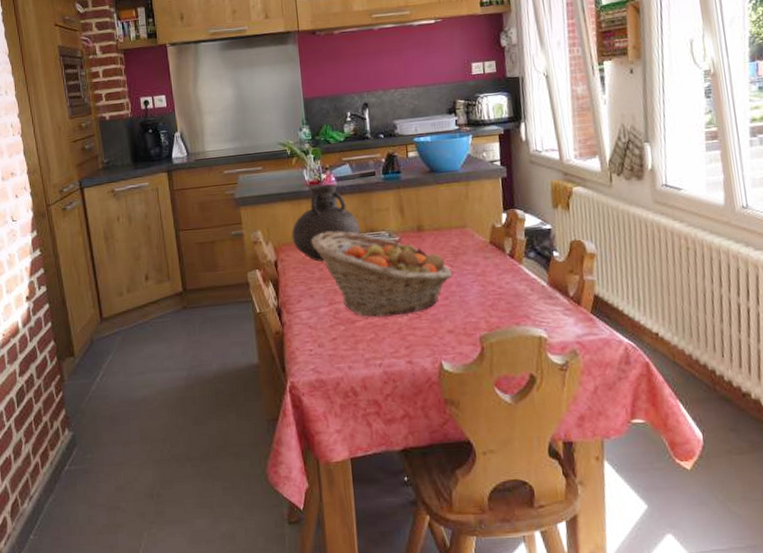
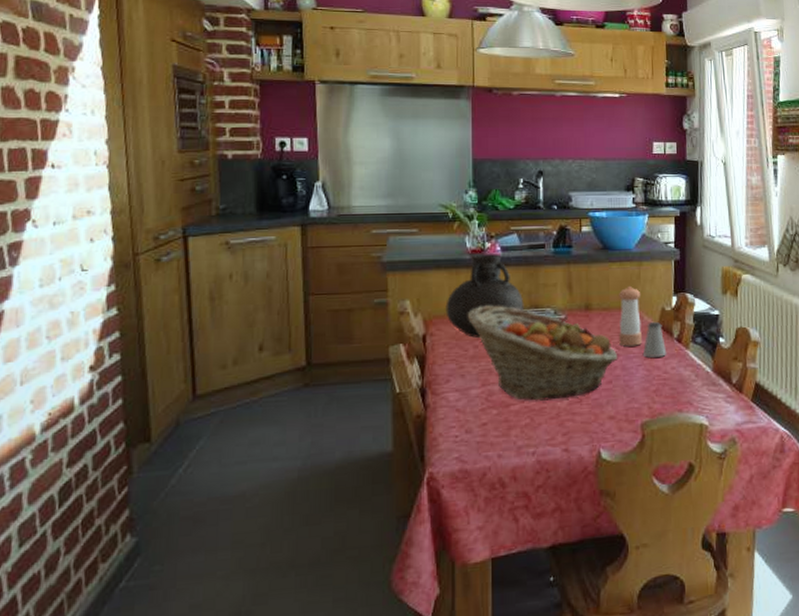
pepper shaker: none [449,205,475,264] -> present [619,285,642,347]
saltshaker: none [476,238,501,274] -> present [643,321,667,358]

